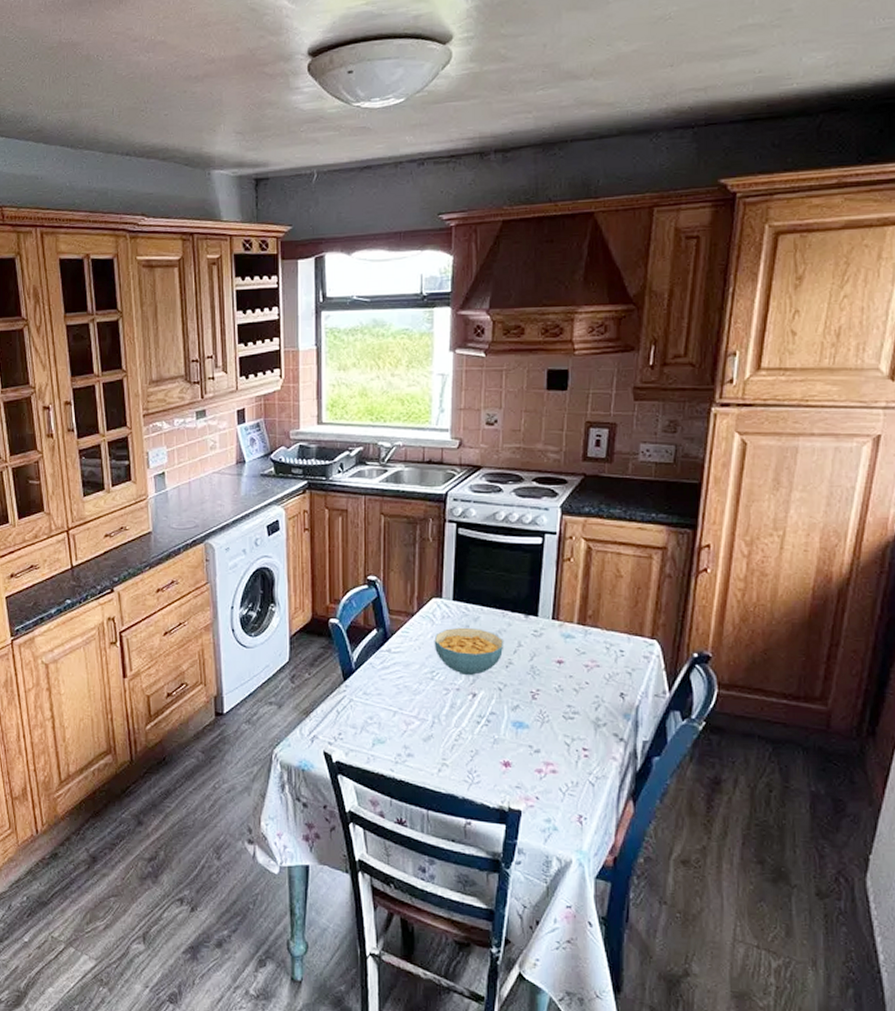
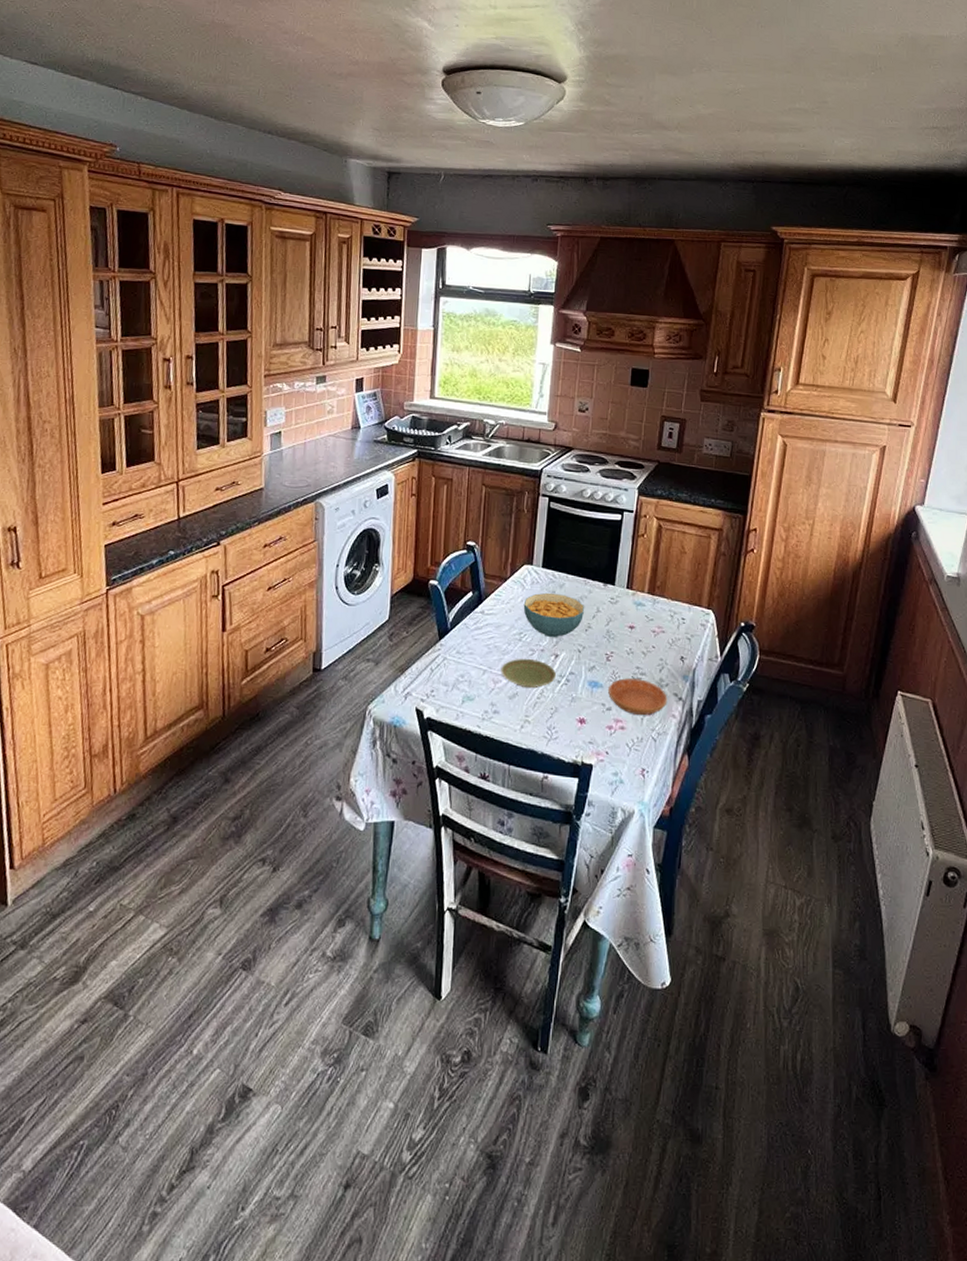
plate: none [413,698,474,730] -> present [501,658,556,689]
saucer: none [536,718,606,757] -> present [608,678,668,715]

